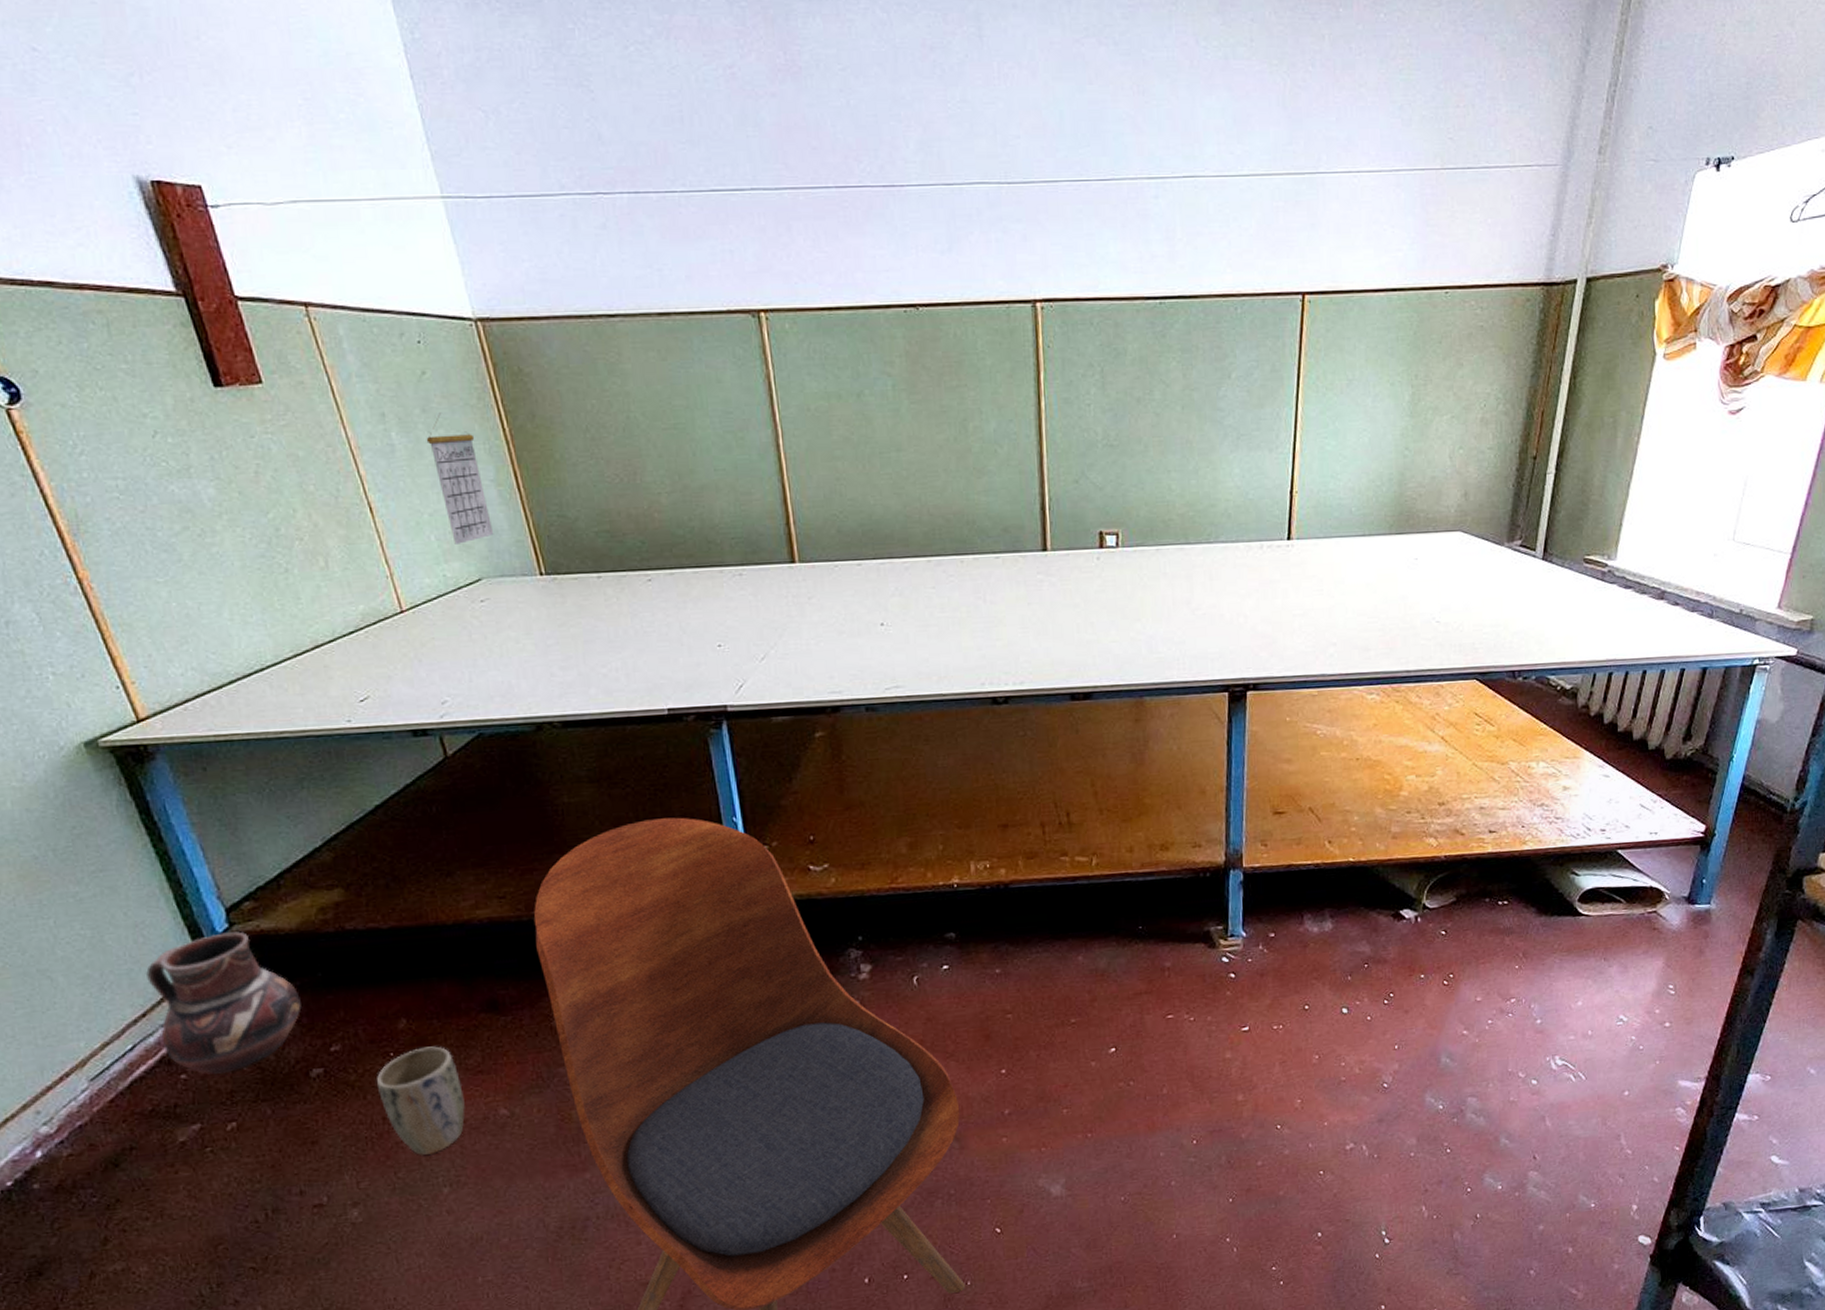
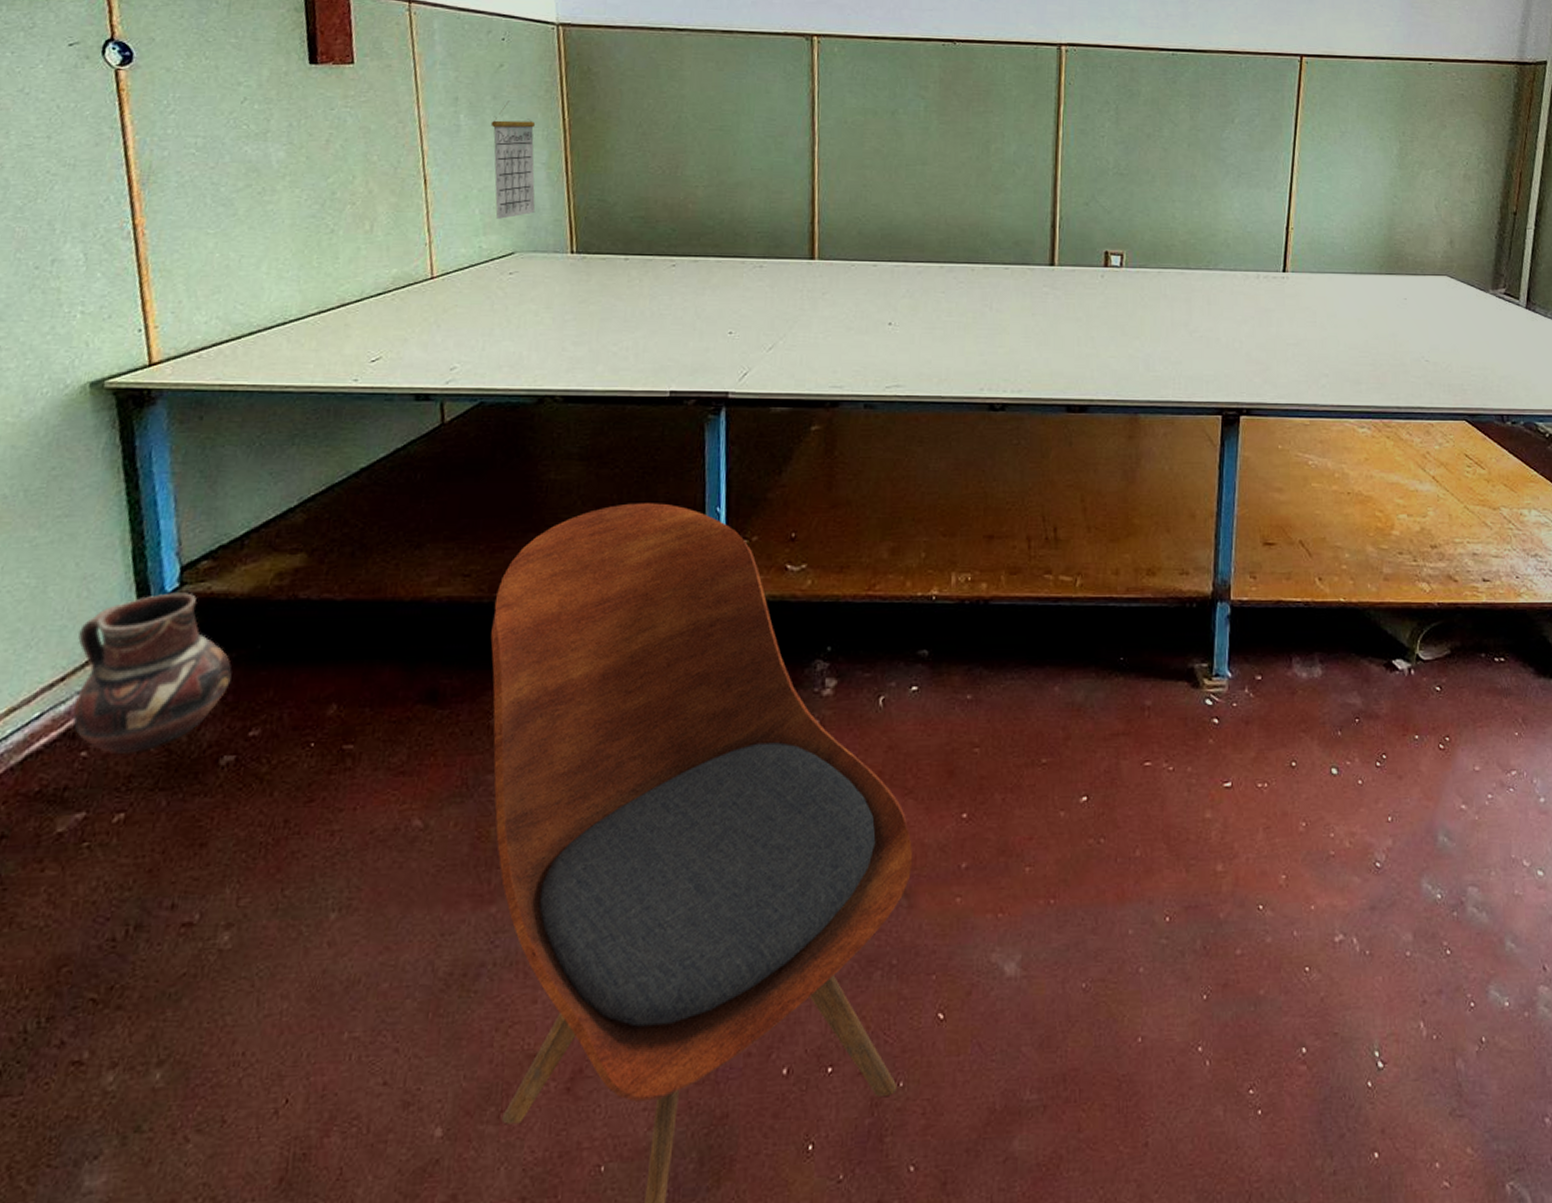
plant pot: present [377,1046,465,1156] -> none [287,739,379,871]

